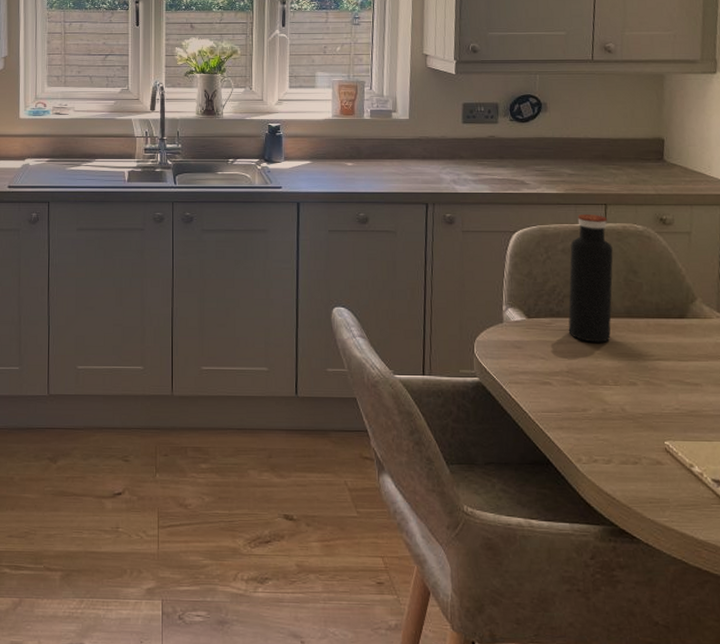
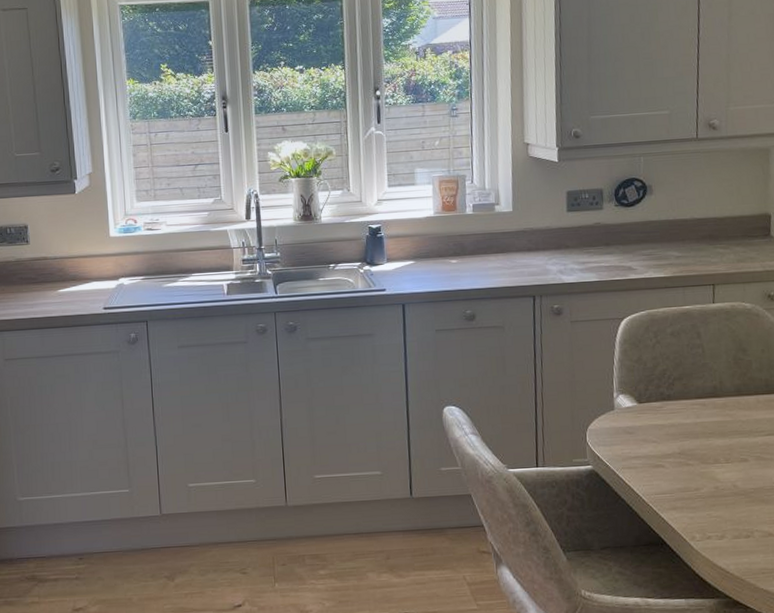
water bottle: present [568,215,613,343] -> none [679,295,722,423]

